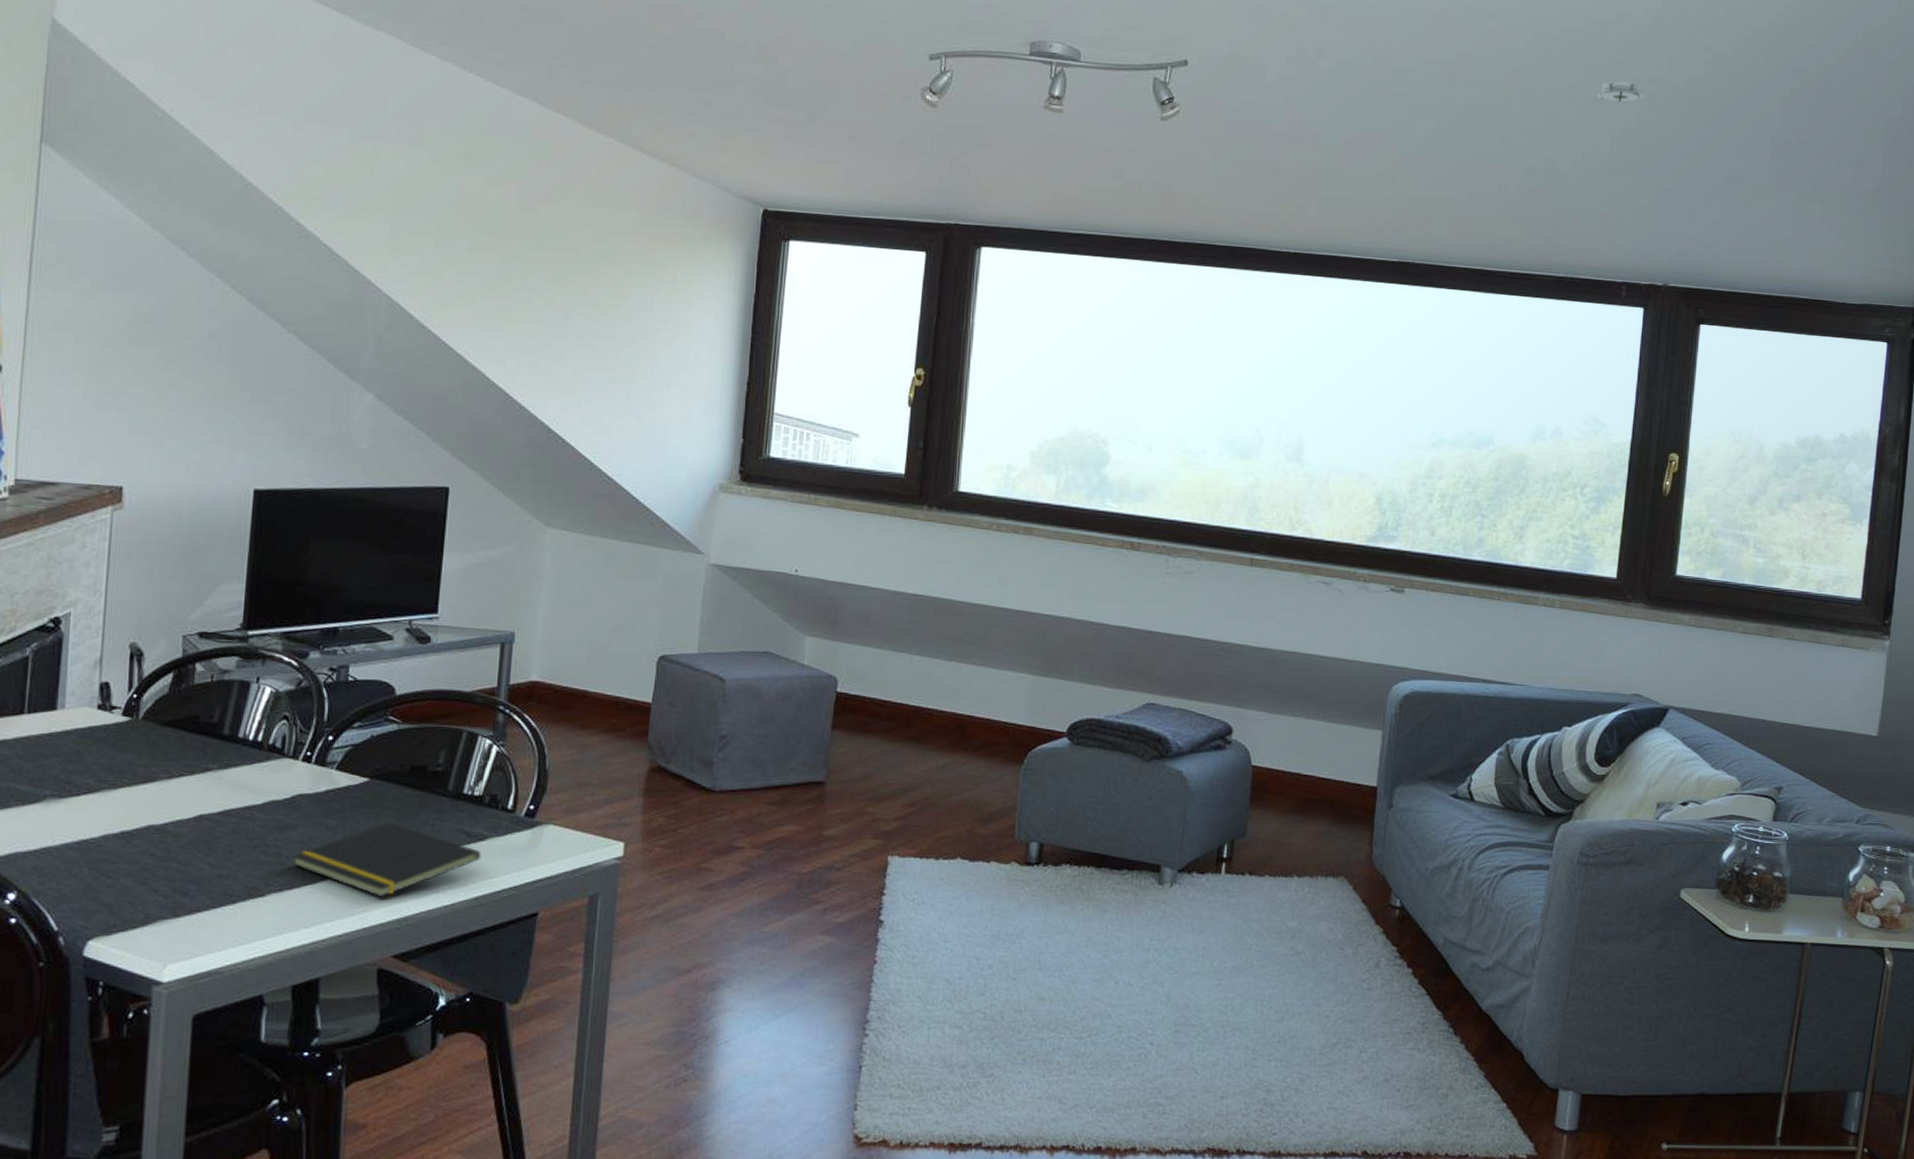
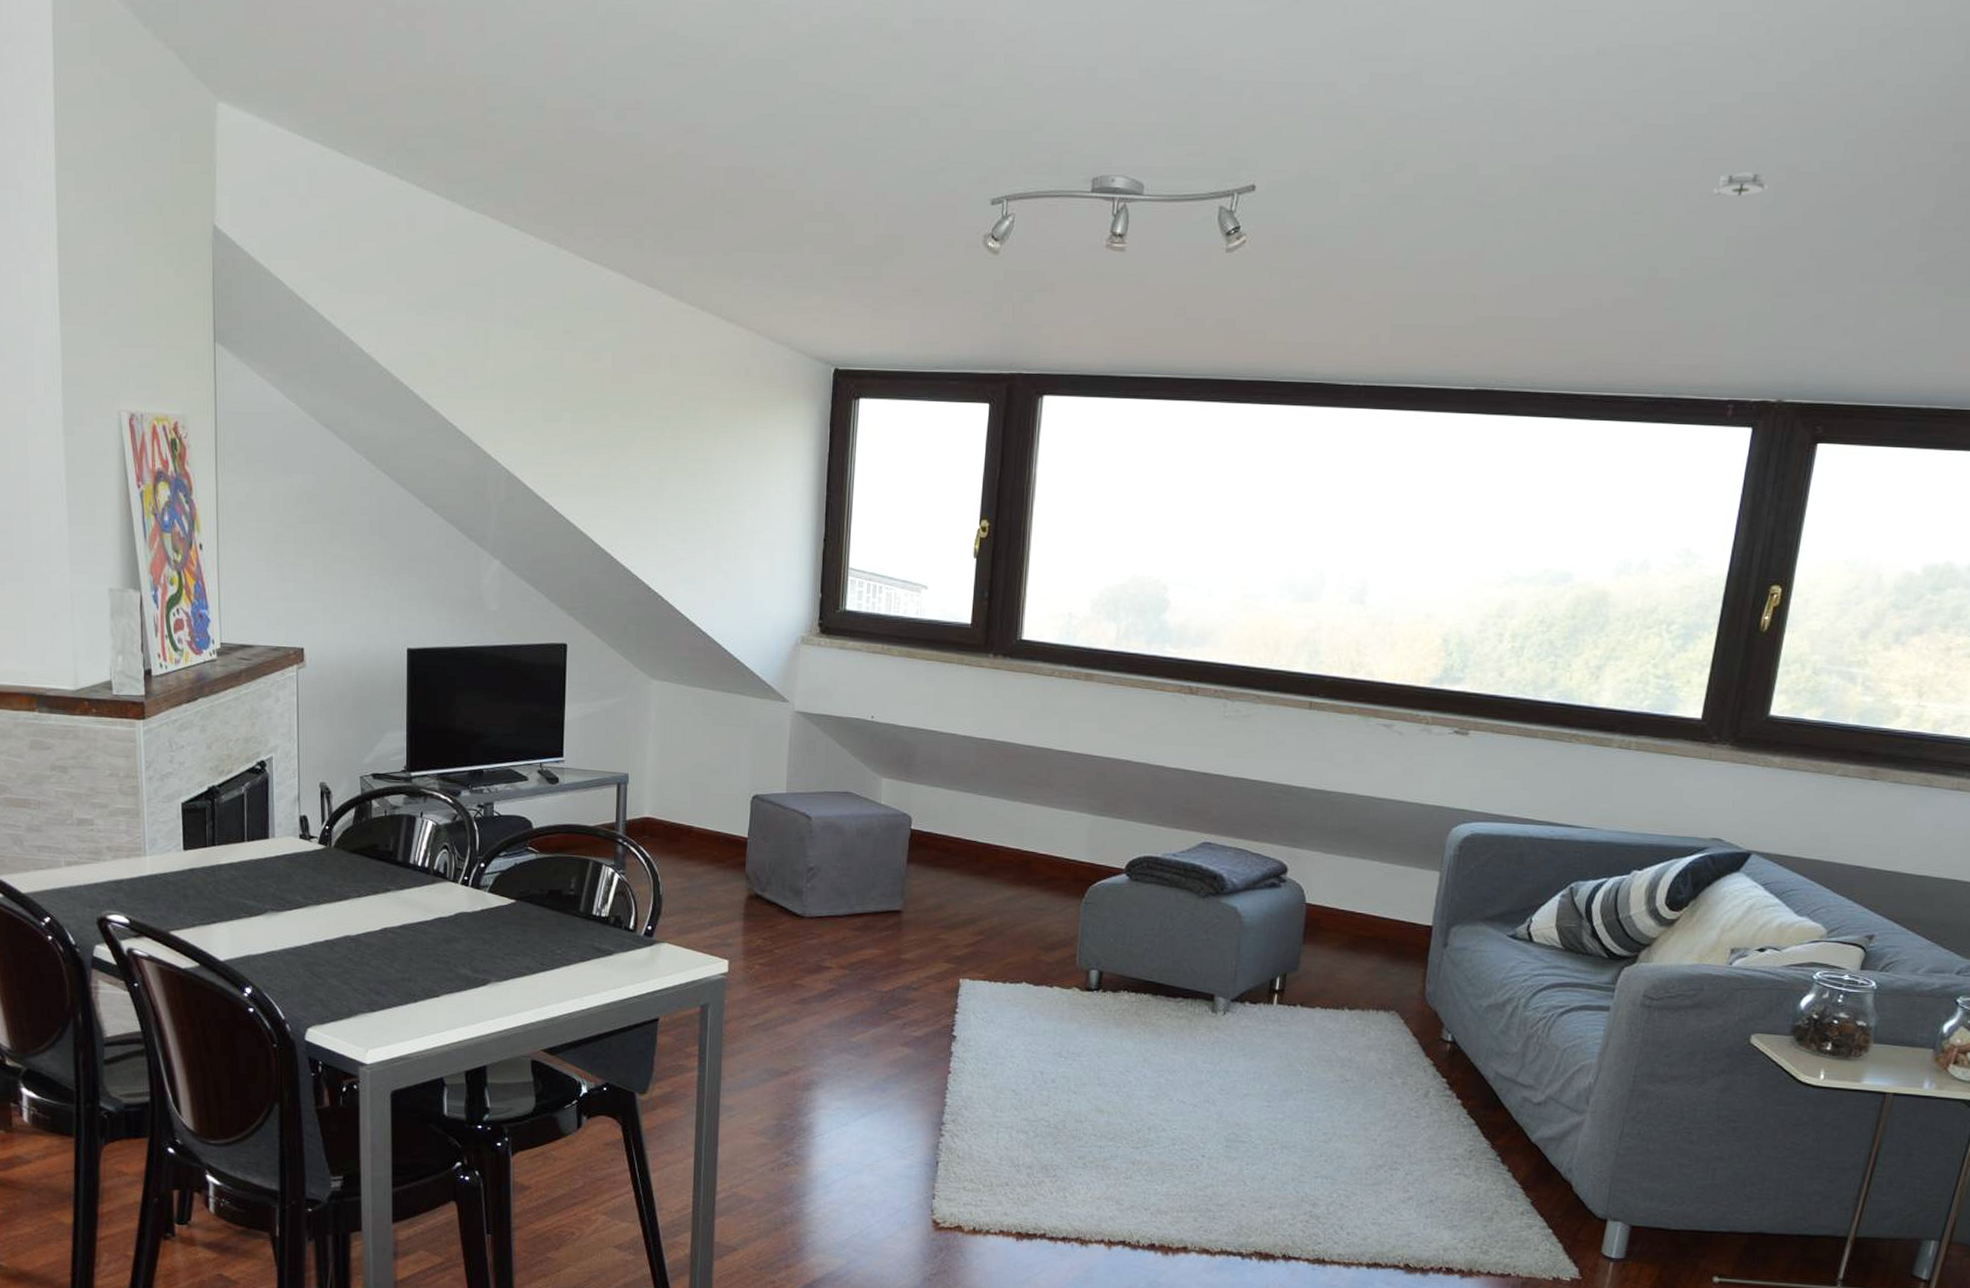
notepad: present [292,822,482,898] -> none [459,937,610,1001]

